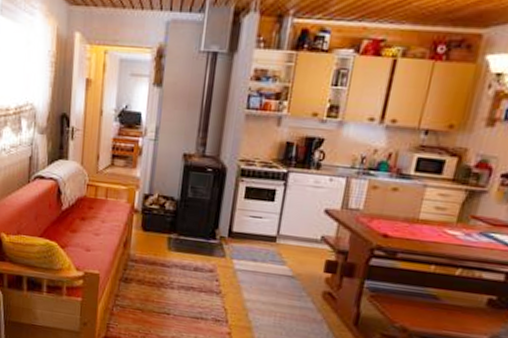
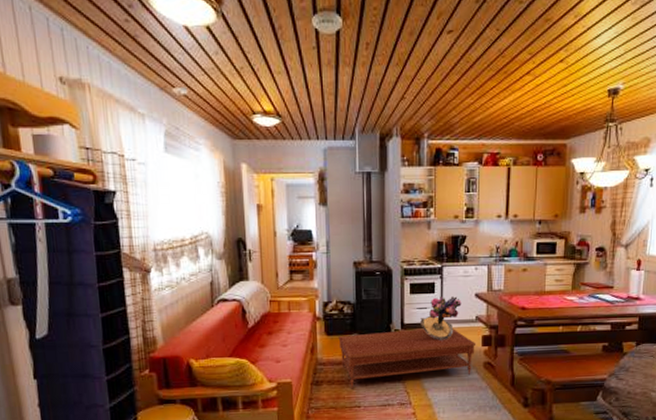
coffee table: none [155,234,317,304] -> present [338,328,477,389]
bouquet: none [251,207,307,258] -> present [420,296,462,340]

